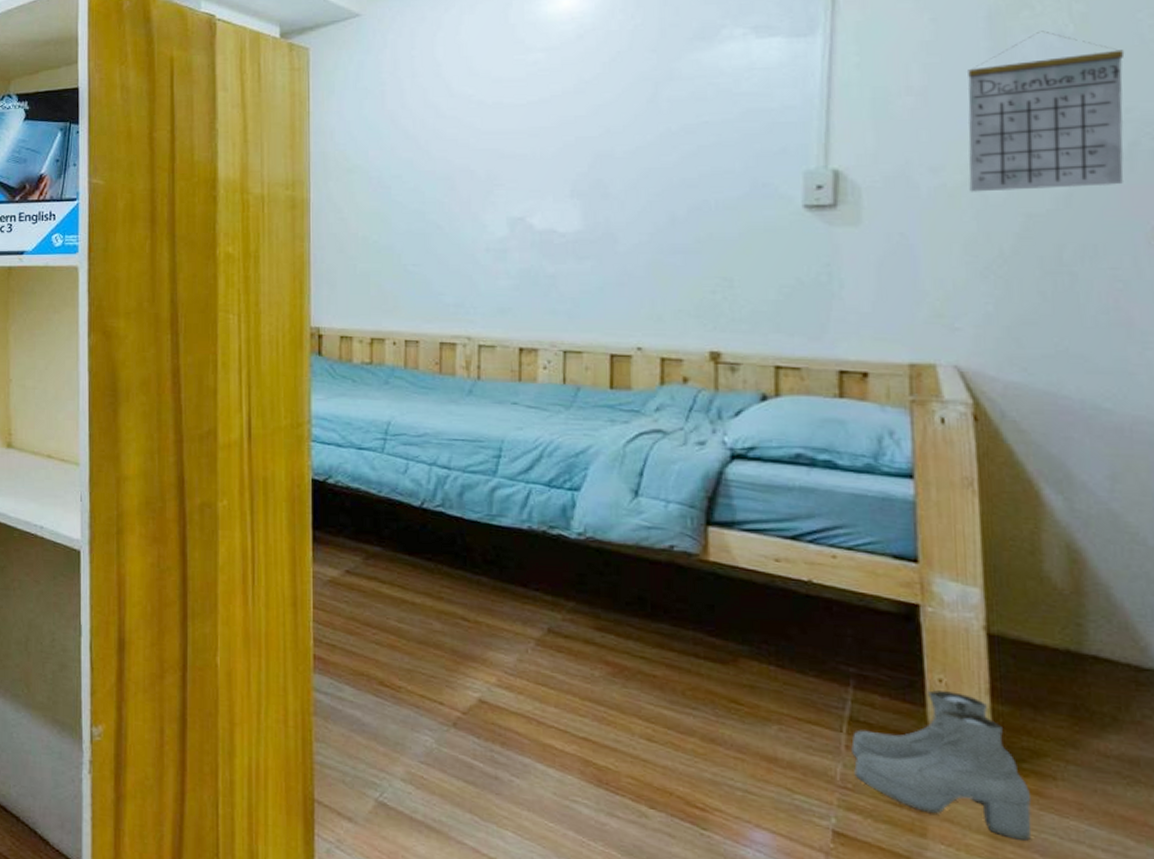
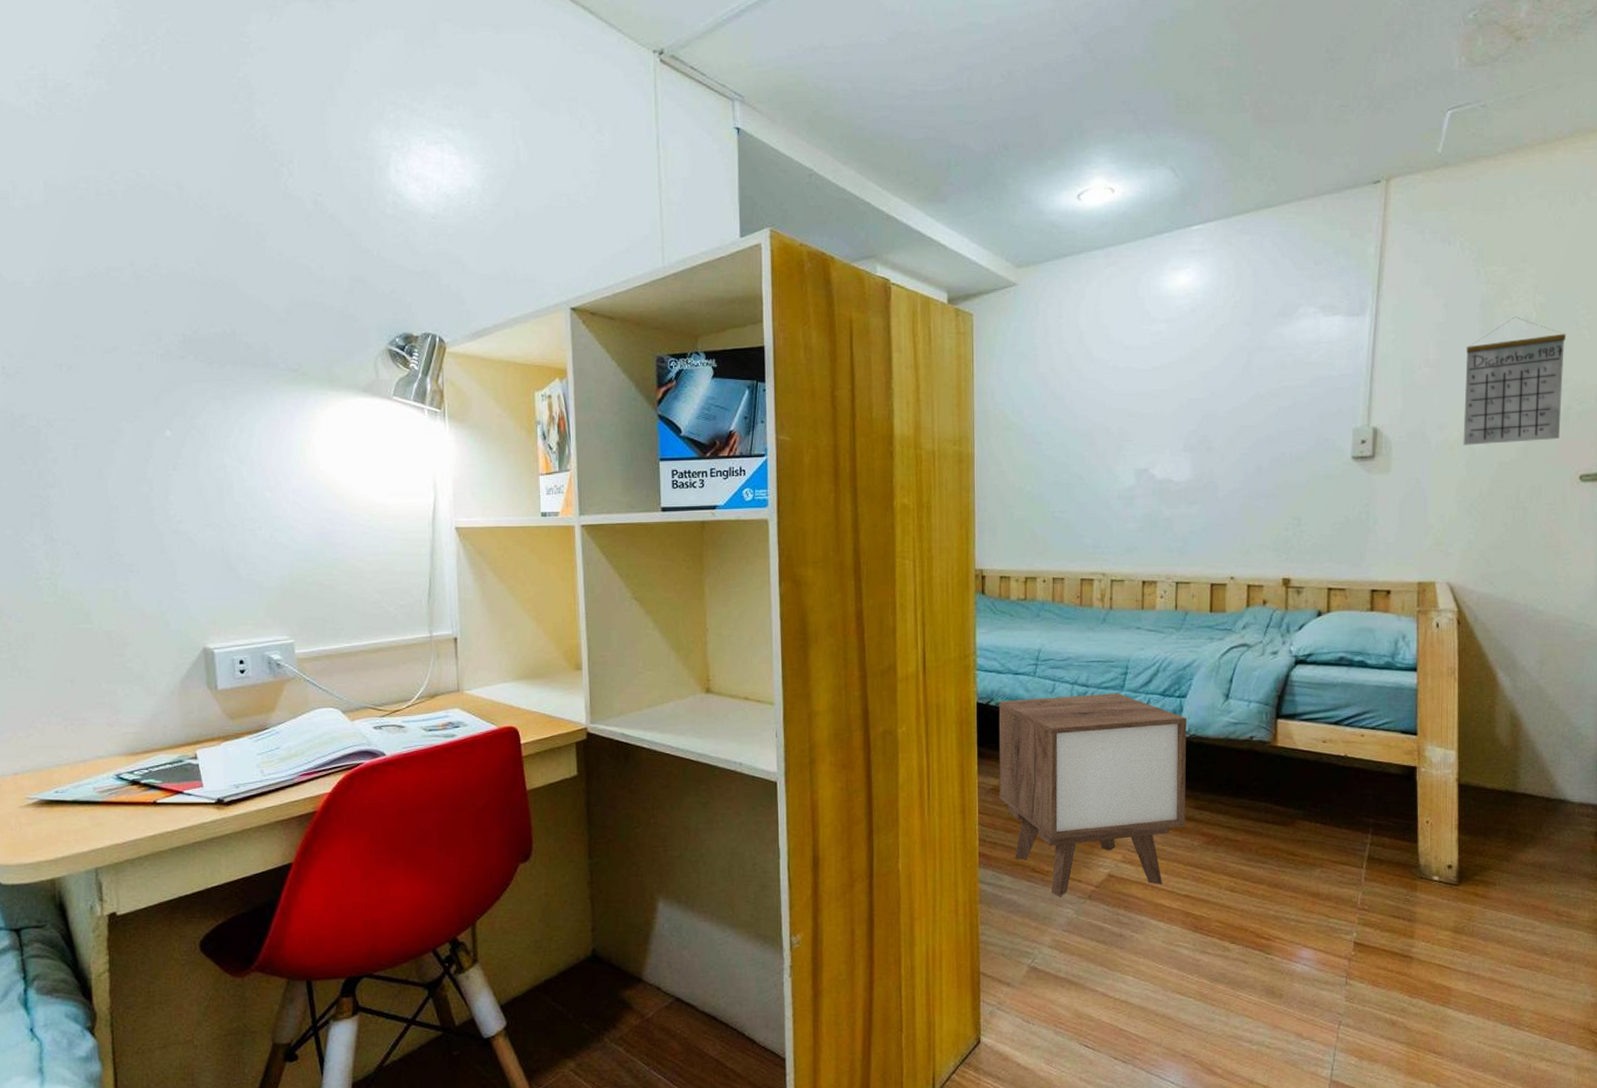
nightstand: none [338,478,582,720] -> present [998,693,1187,896]
boots: present [851,690,1032,841] -> none [1368,829,1480,931]

